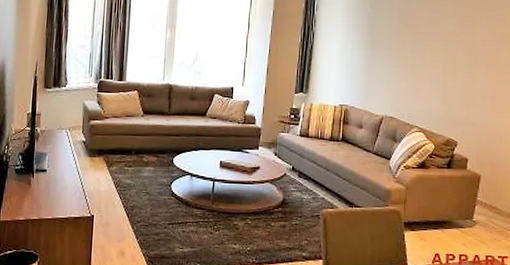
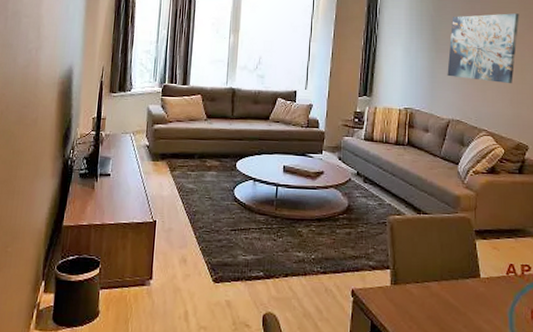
wall art: none [382,11,454,81] -> present [447,13,519,83]

